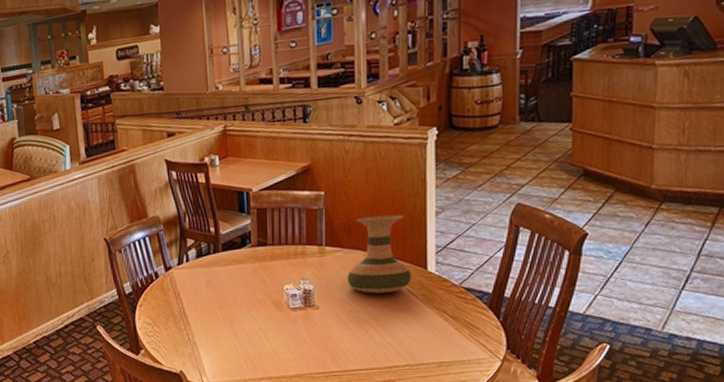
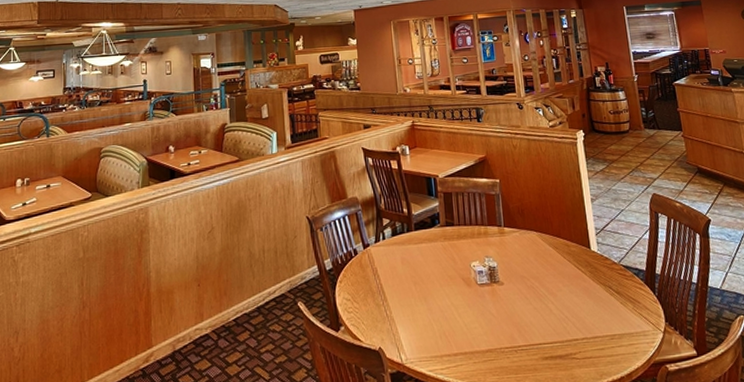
vase: present [348,214,411,294] -> none [525,200,579,271]

